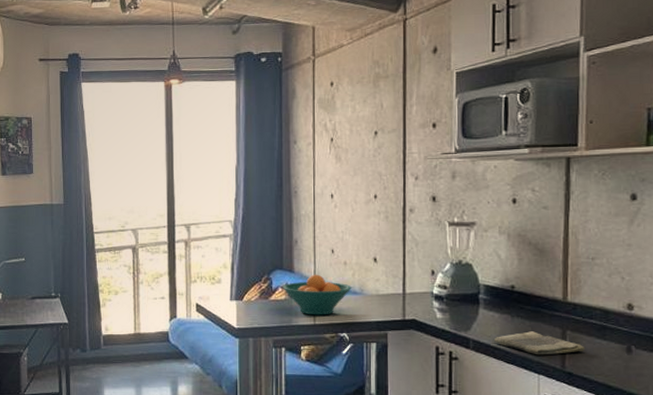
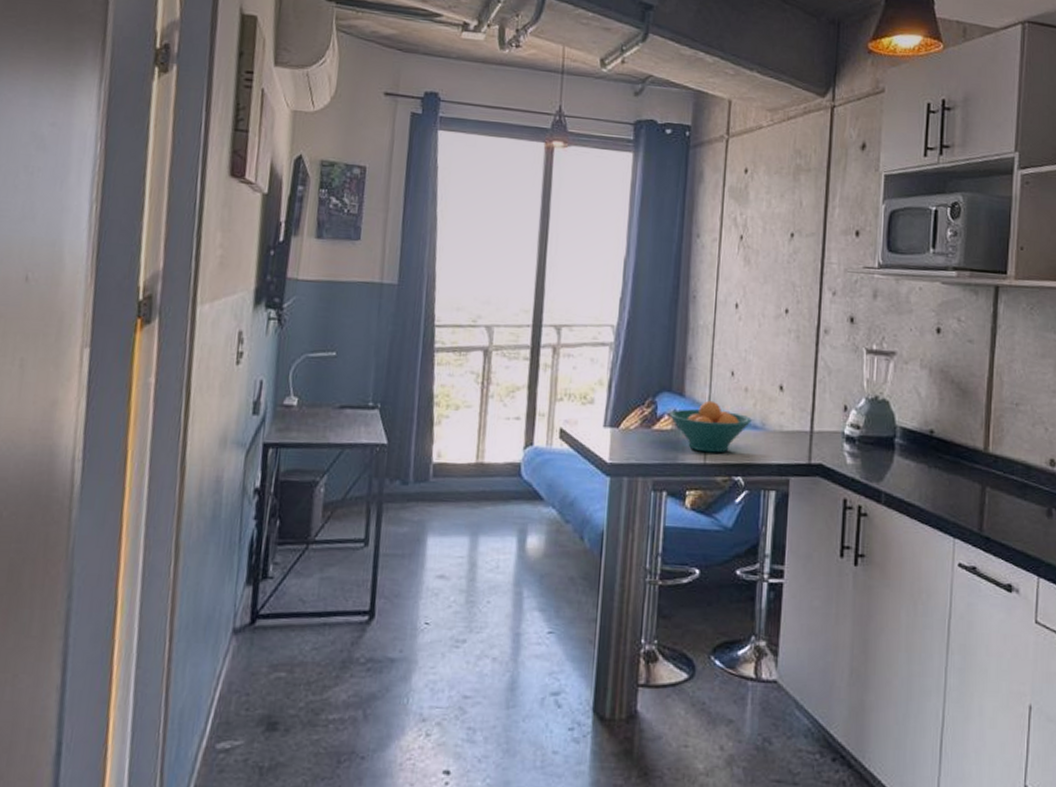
dish towel: present [494,331,585,355] -> none [908,485,1004,516]

